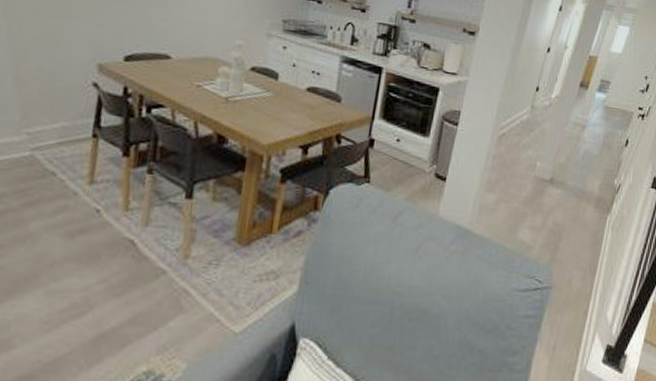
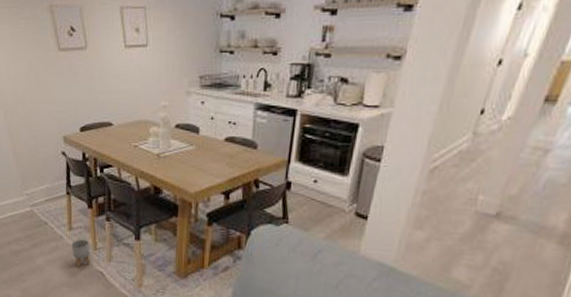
planter: none [89,196,119,234] -> present [71,239,90,267]

